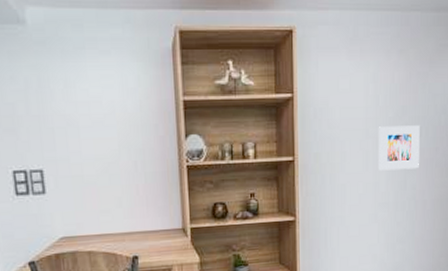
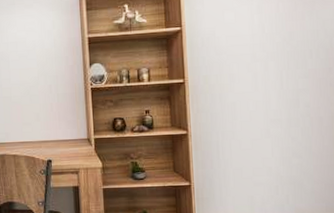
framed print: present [379,125,420,171] -> none [266,48,312,90]

